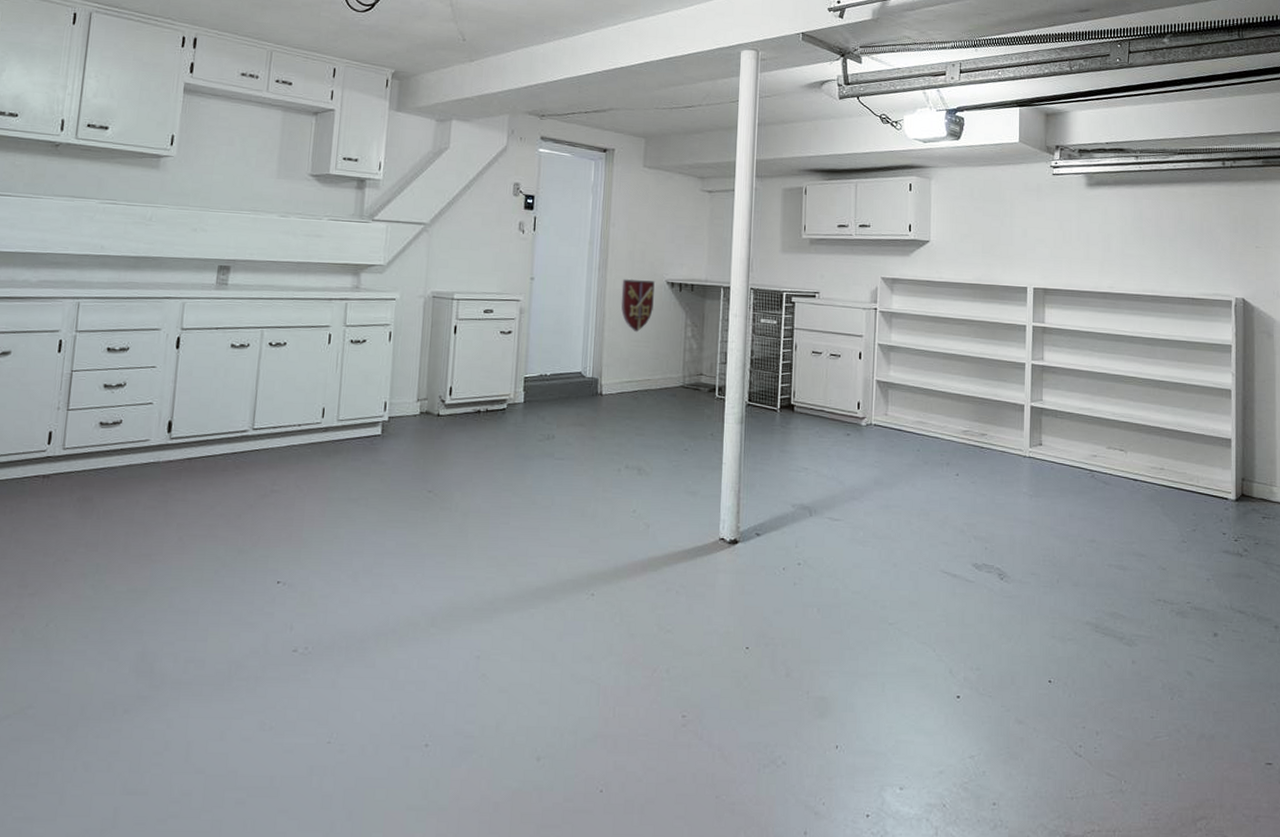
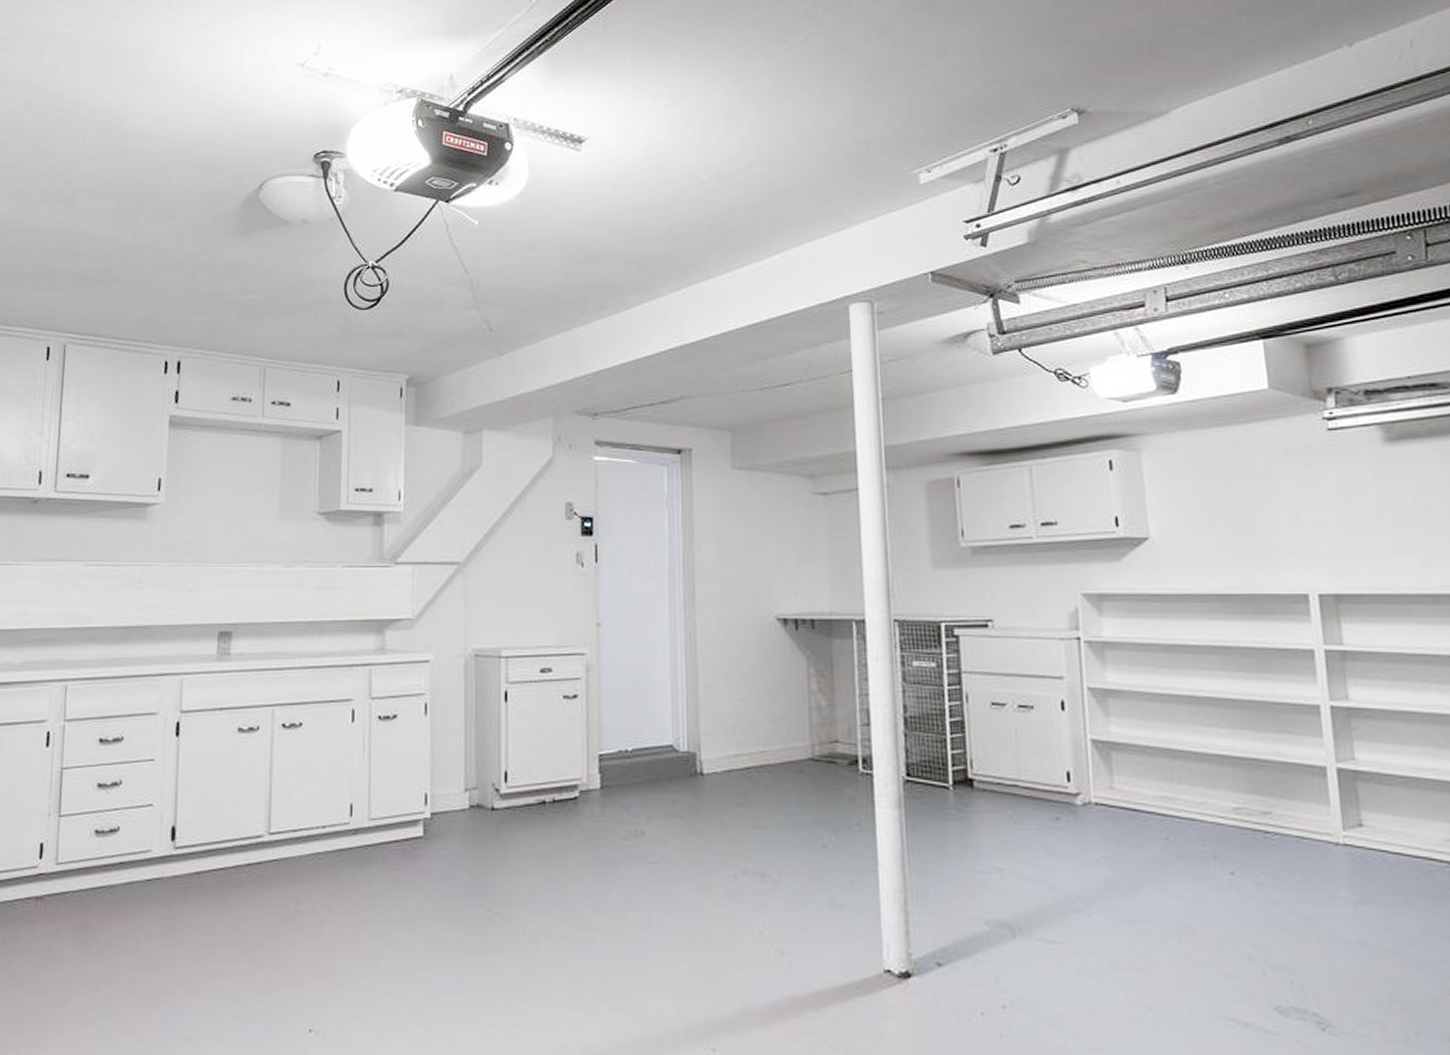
decorative shield: present [621,279,655,333] -> none [716,618,762,689]

